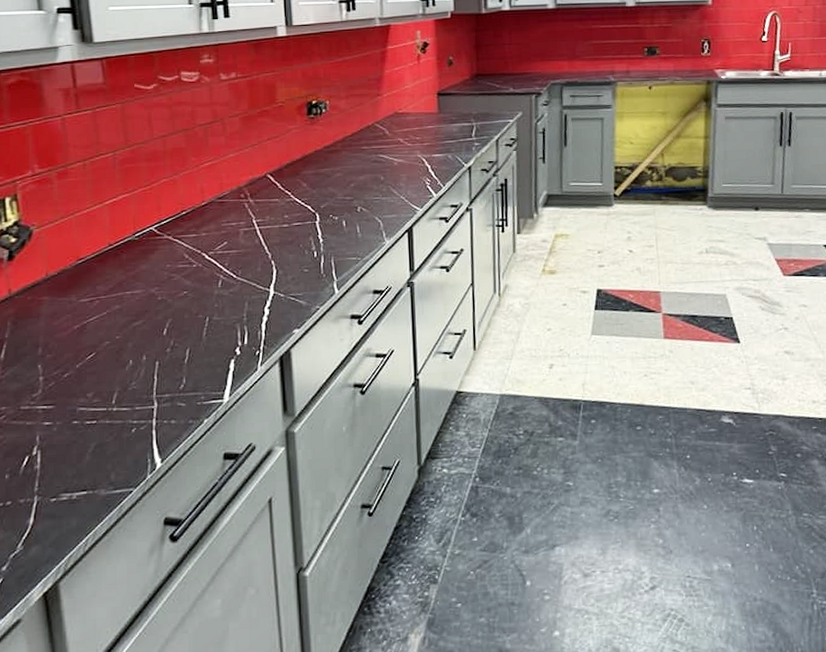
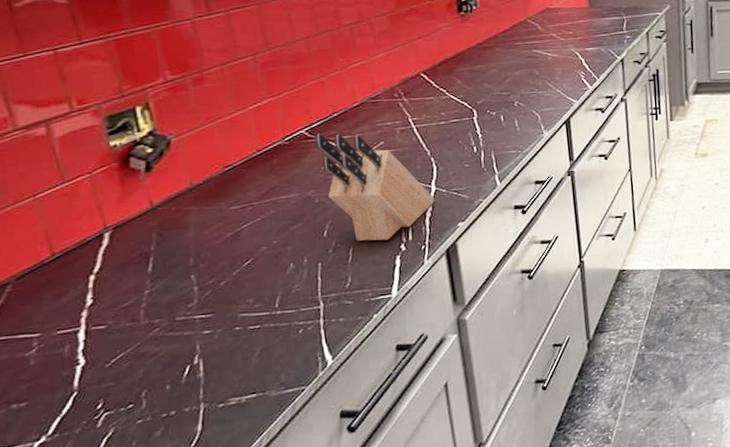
knife block: none [163,231,273,343] -> present [315,133,435,241]

